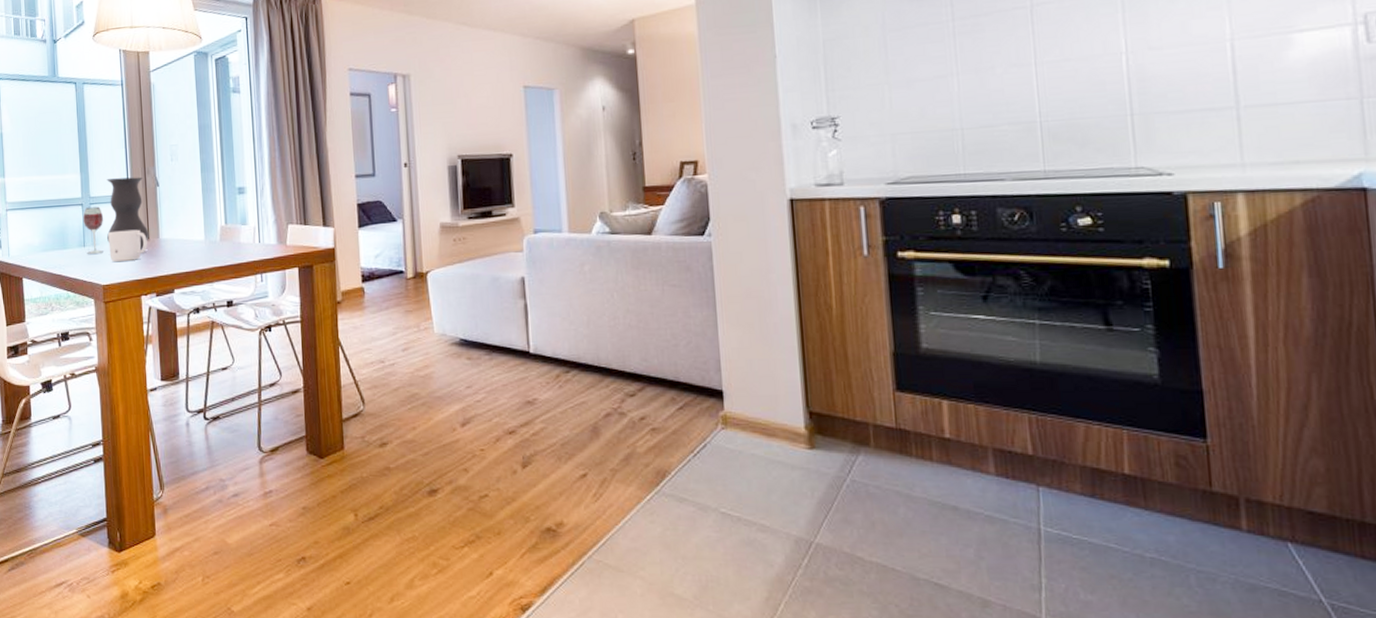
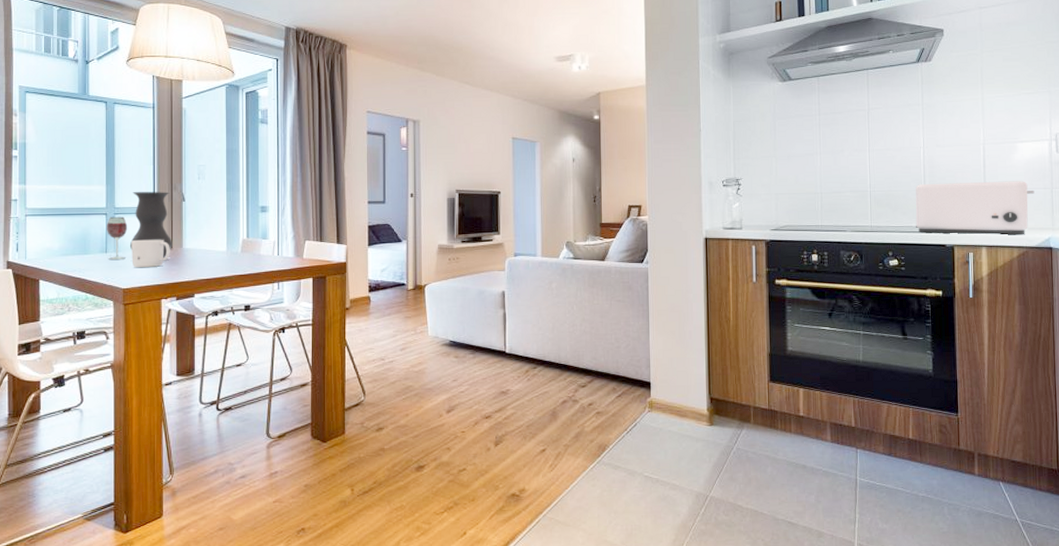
toaster: none [1116,89,1329,177] -> present [915,181,1035,235]

